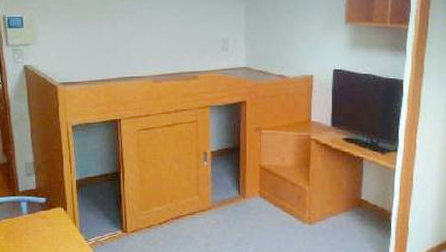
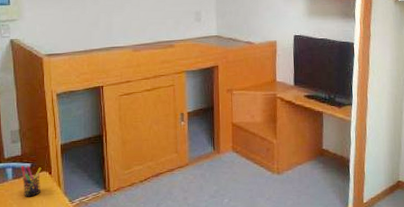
pen holder: none [35,200,57,233] -> present [20,165,42,197]

